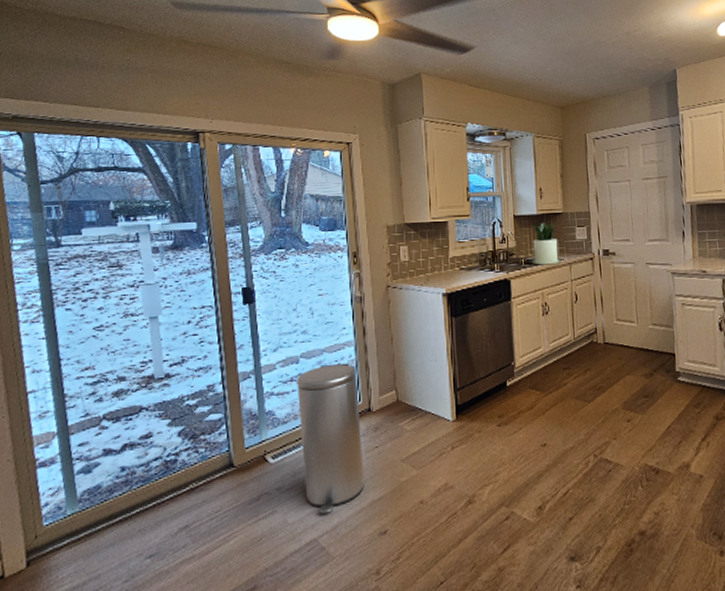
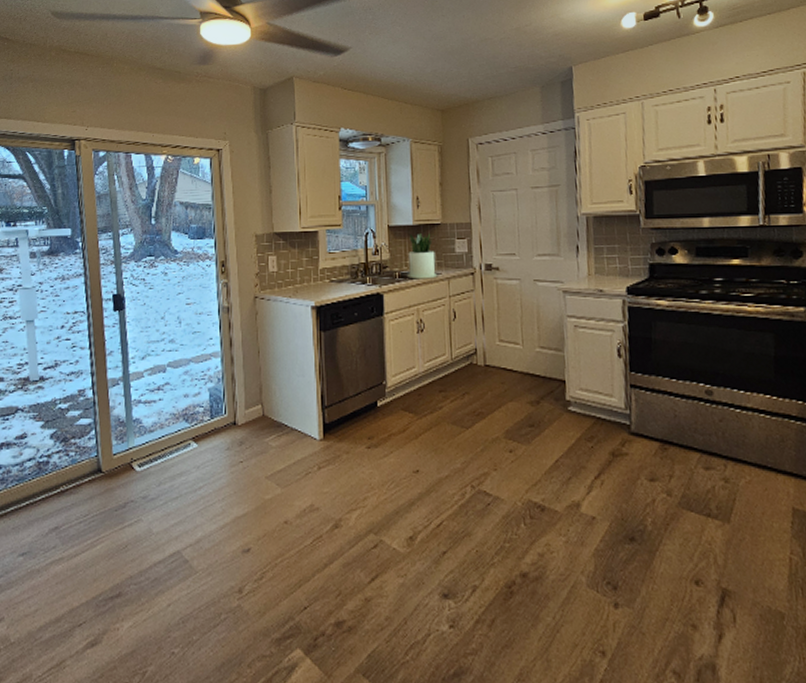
pedal bin: present [297,363,364,514] -> none [163,374,228,526]

